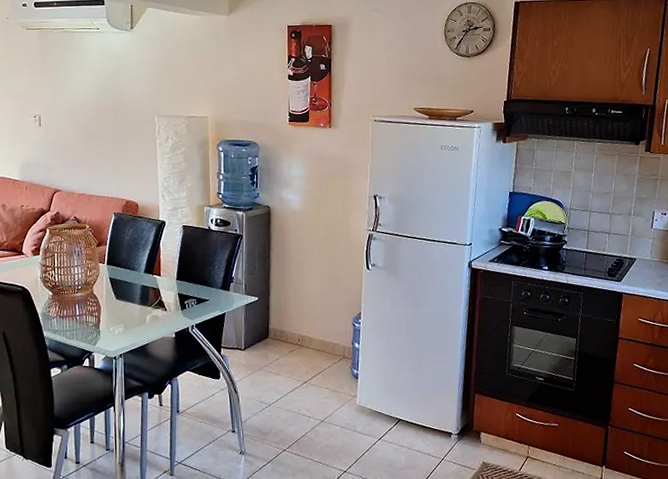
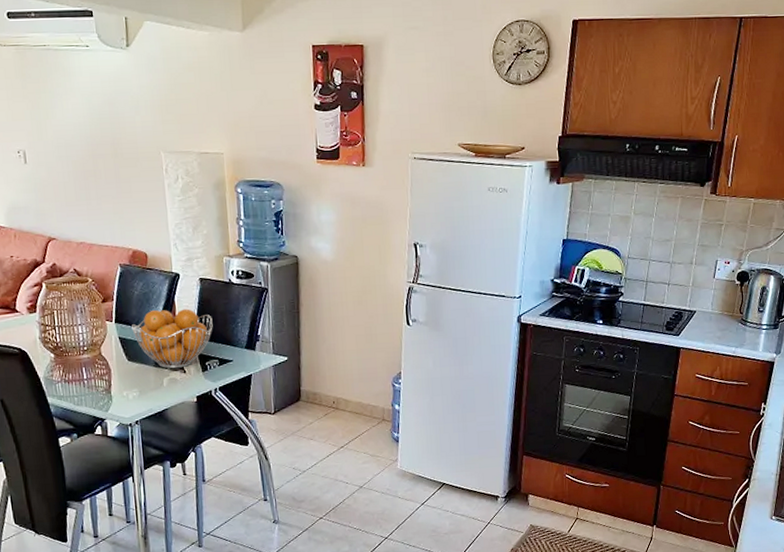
fruit basket: none [121,252,193,307] -> present [132,308,213,369]

